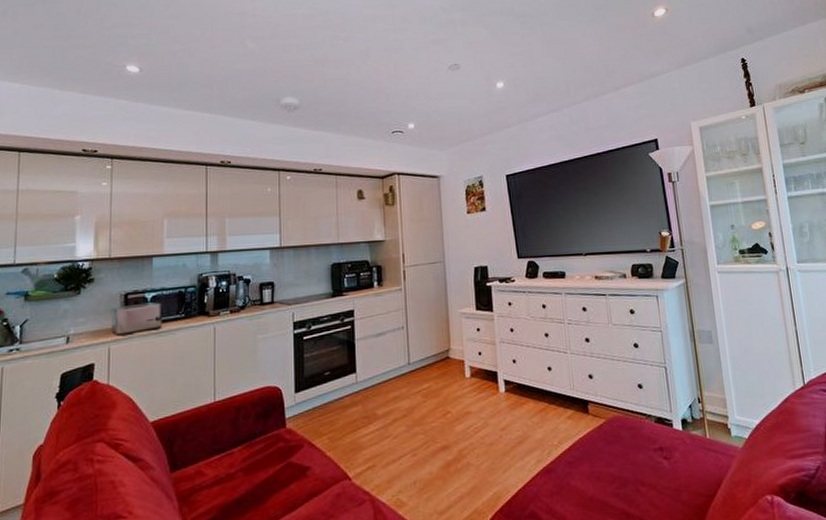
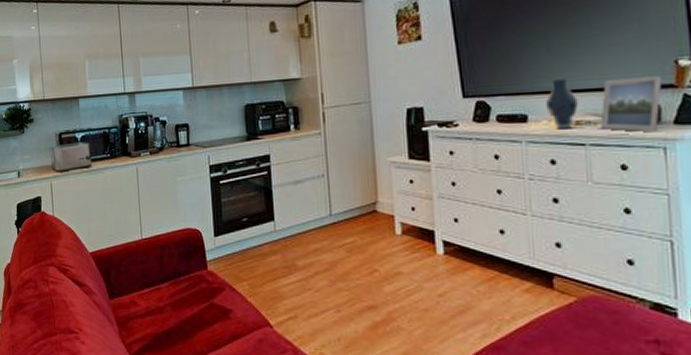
vase: none [577,244,600,285] -> present [546,78,578,131]
picture frame: none [615,243,653,284] -> present [600,76,663,132]

